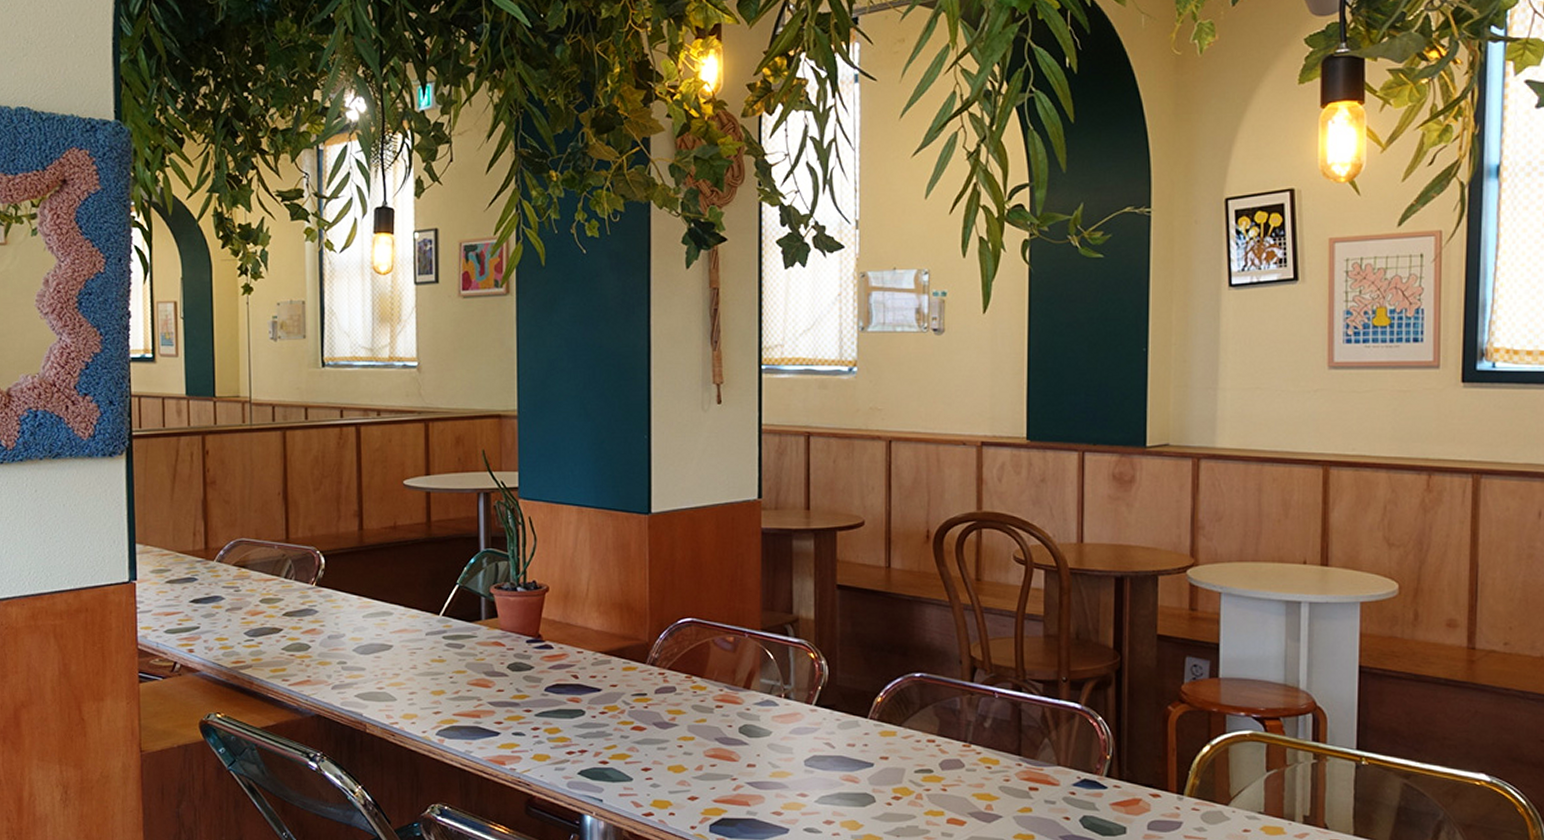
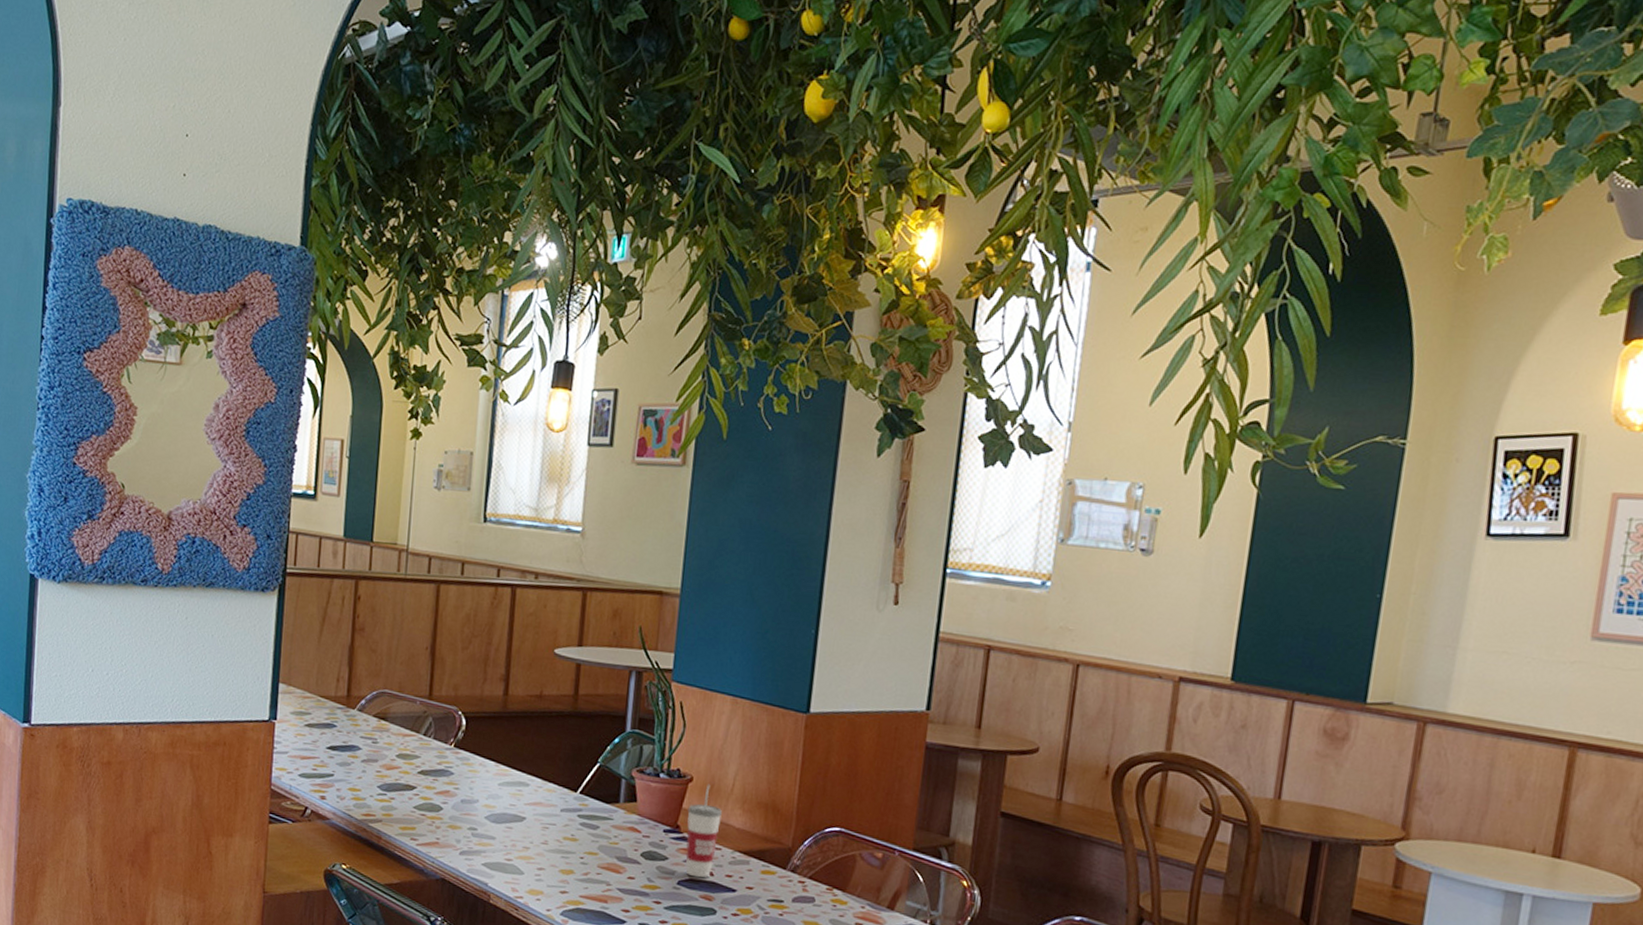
cup: none [547,592,580,682] -> present [685,784,722,878]

